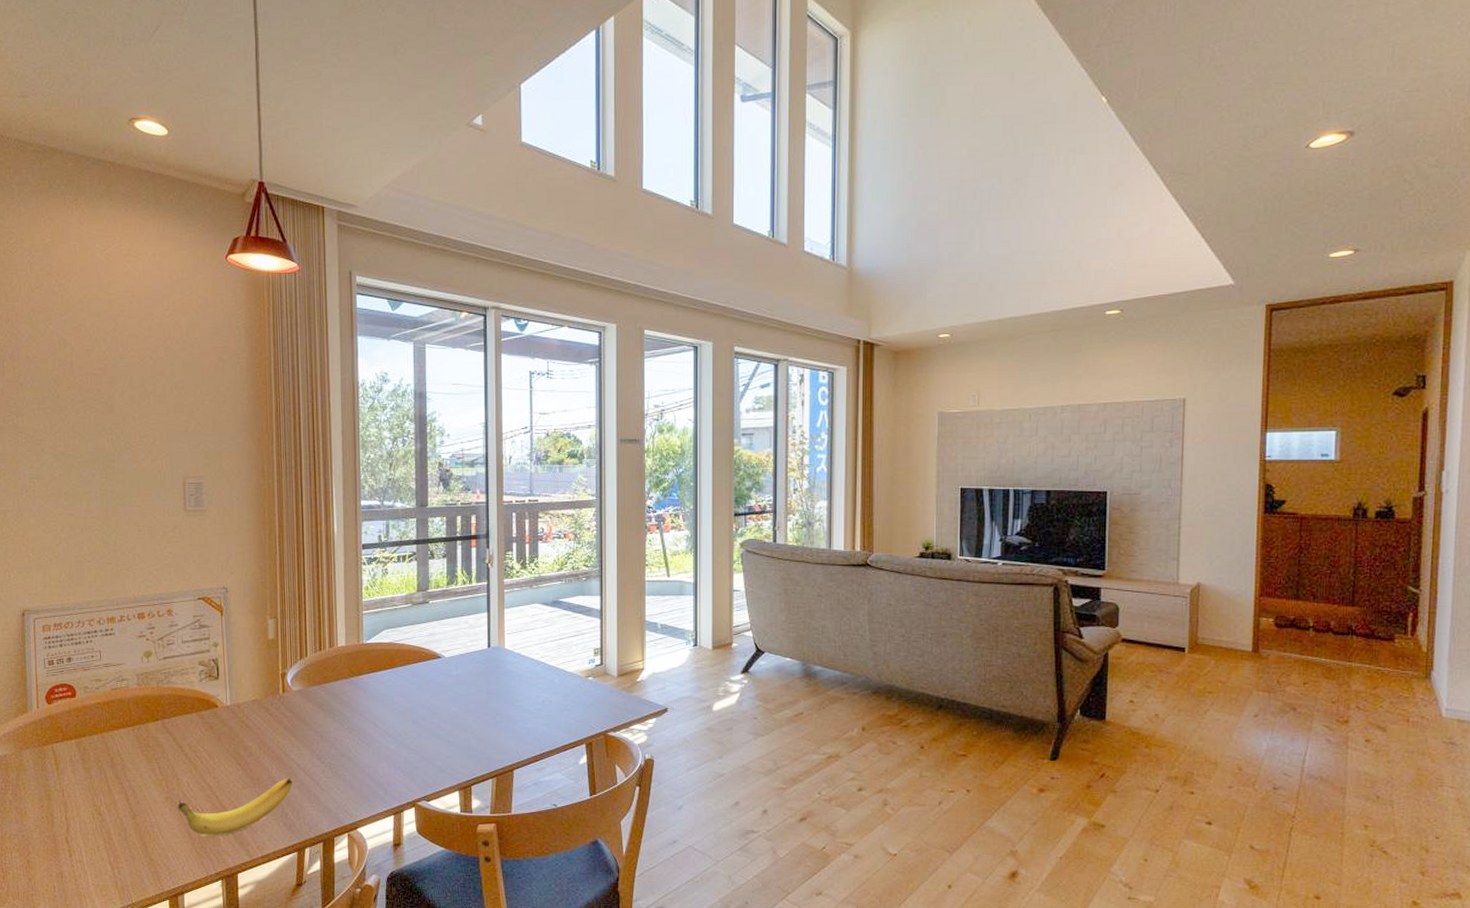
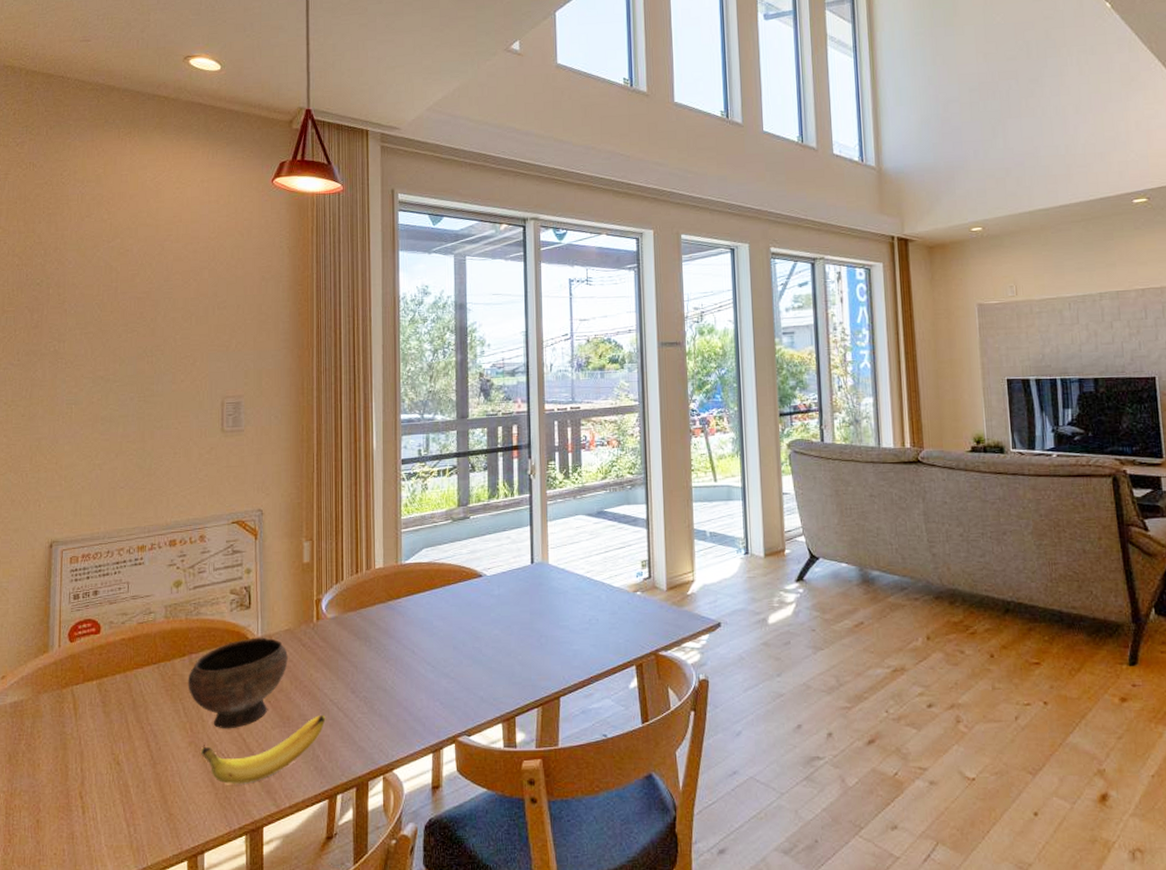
bowl: none [162,706,256,788] -> present [188,637,288,729]

